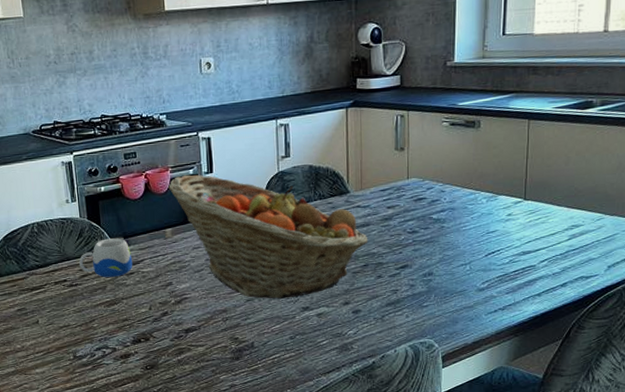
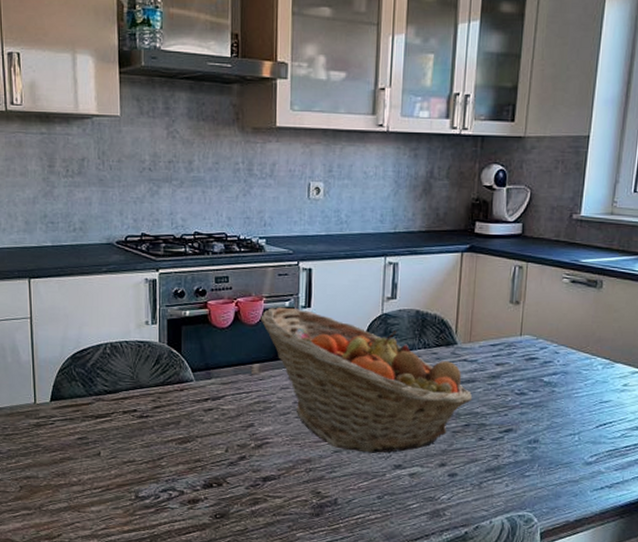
mug: present [79,237,133,277] -> none [153,368,213,412]

